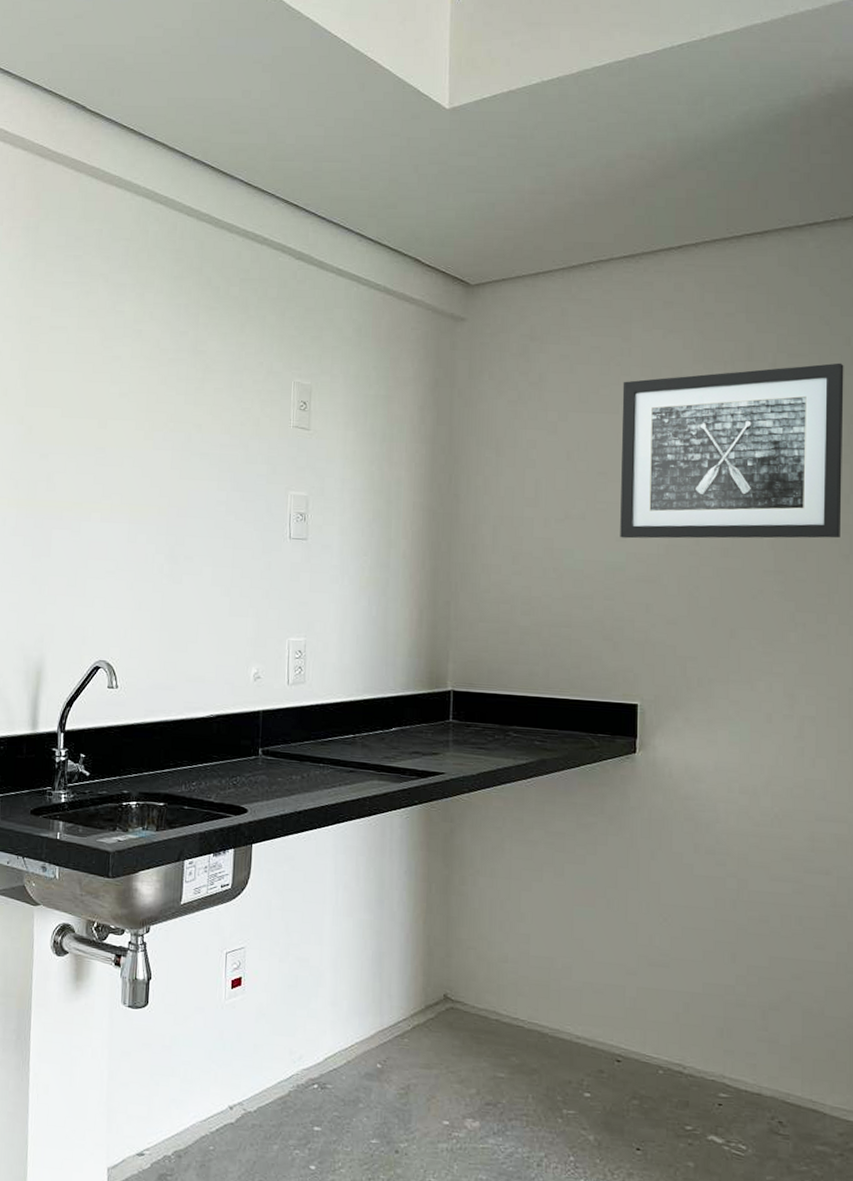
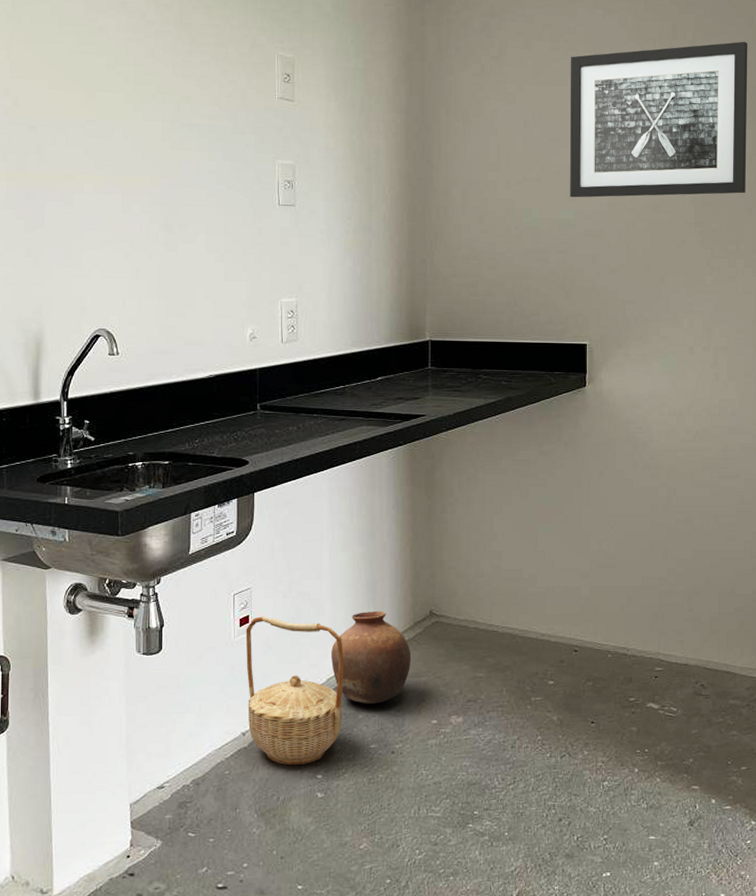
basket: none [236,979,345,1151] -> present [245,616,344,765]
pottery: none [330,987,422,1093] -> present [331,611,412,704]

